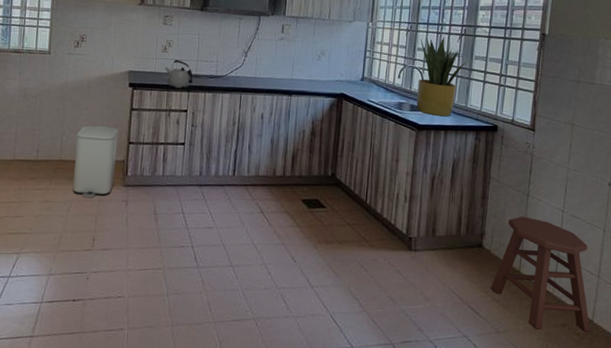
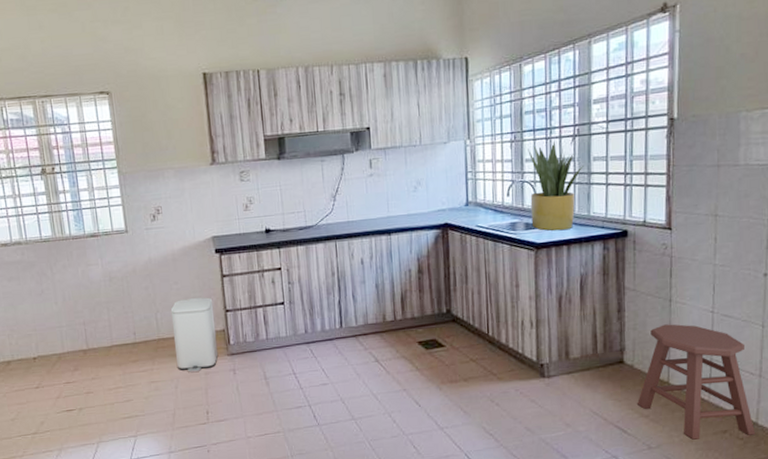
kettle: present [164,59,193,88] -> none [249,216,283,246]

